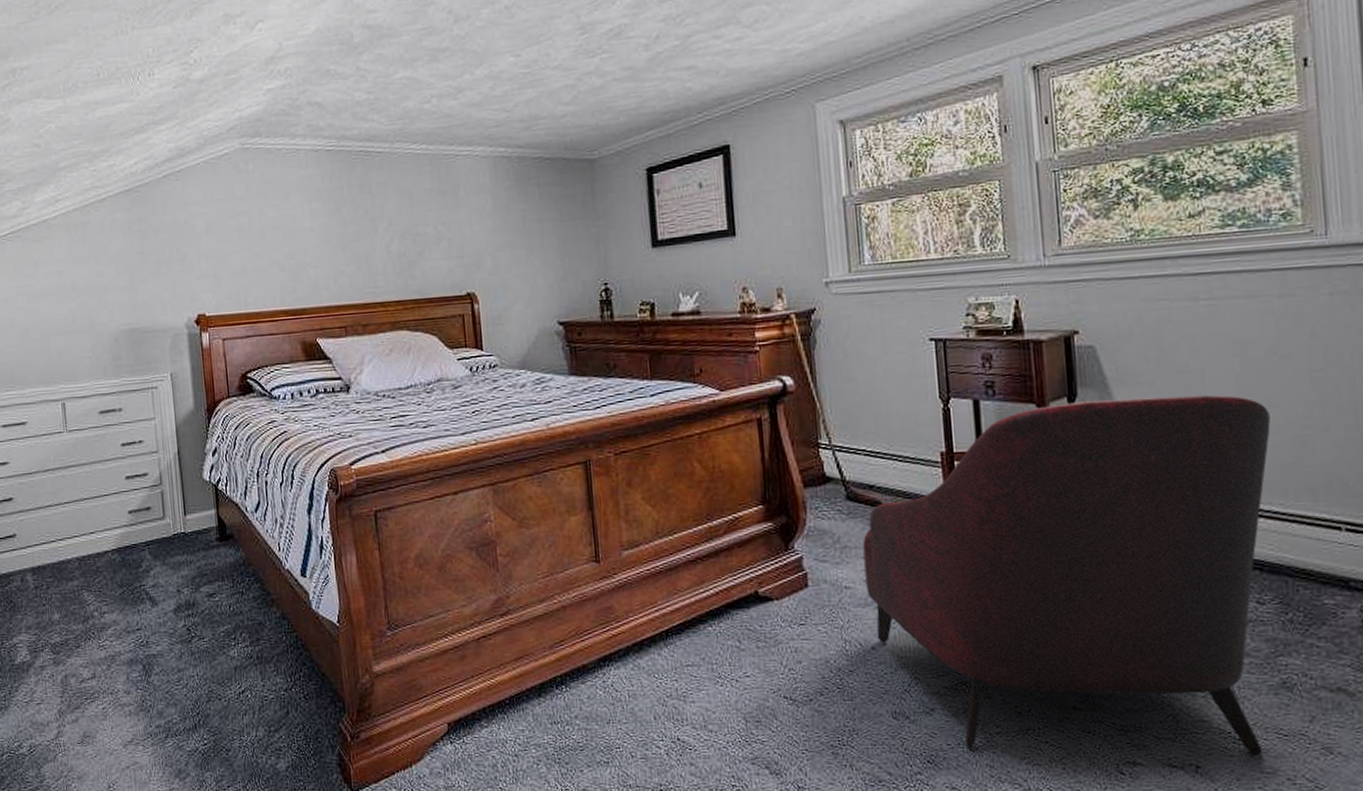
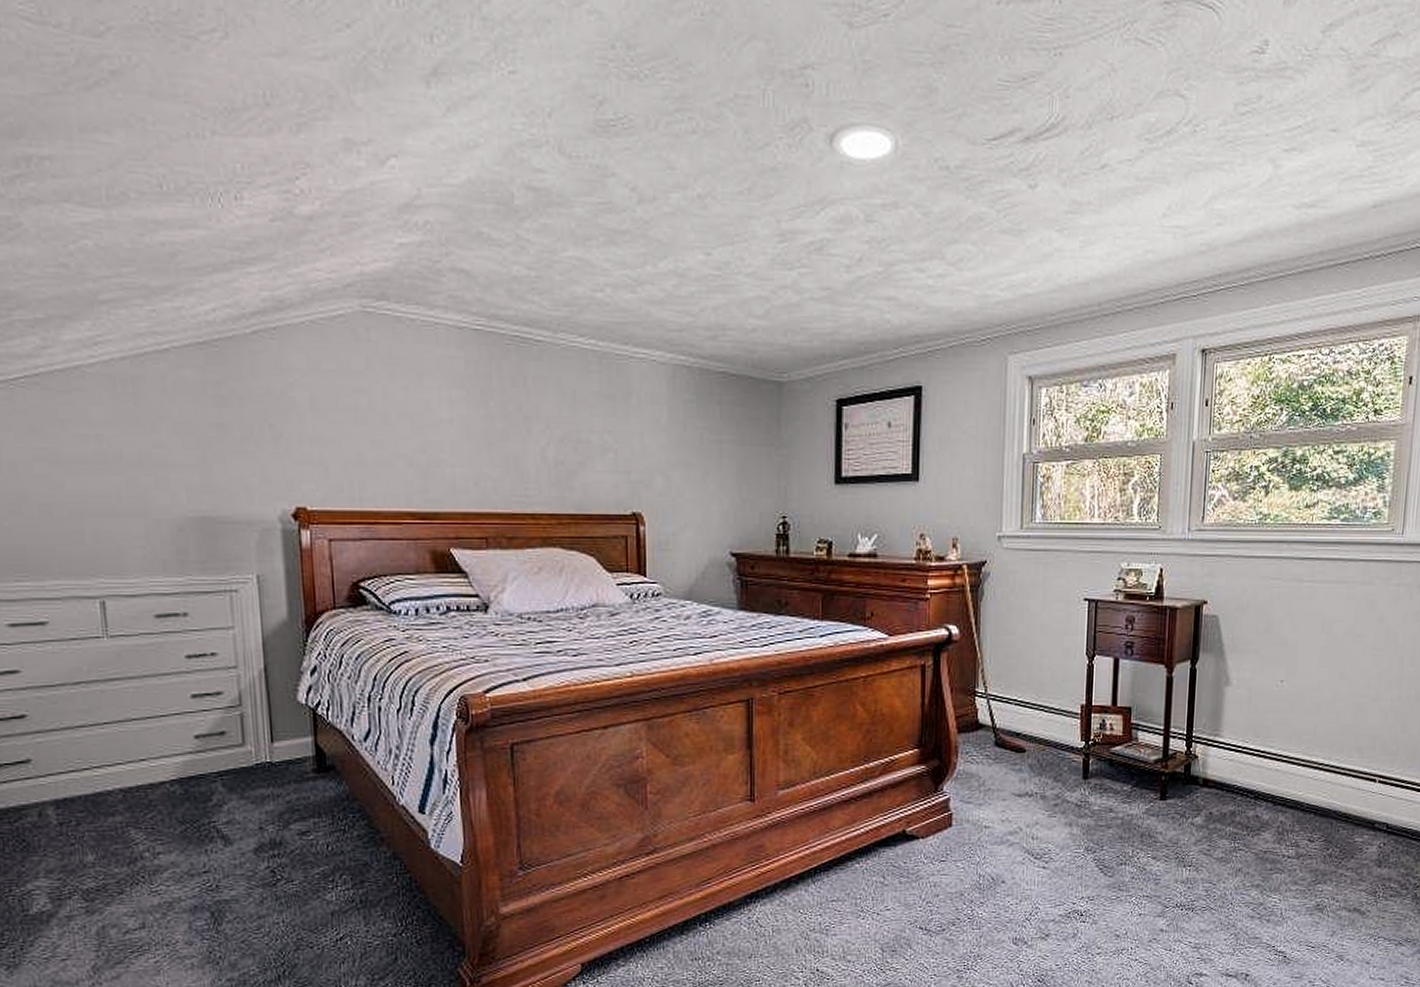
armchair: present [862,394,1271,755] -> none [1003,664,1340,969]

